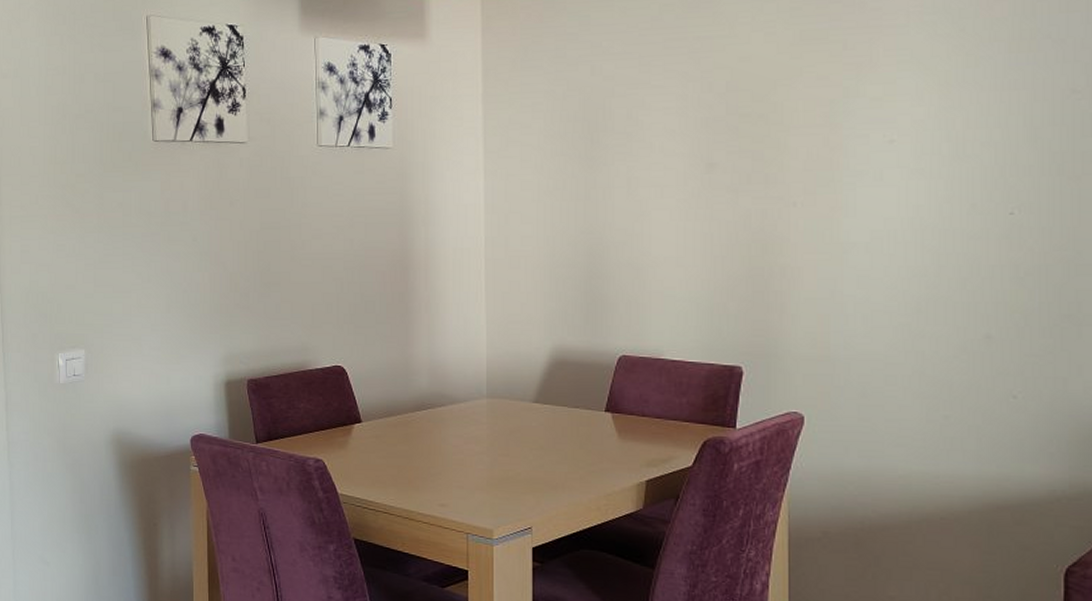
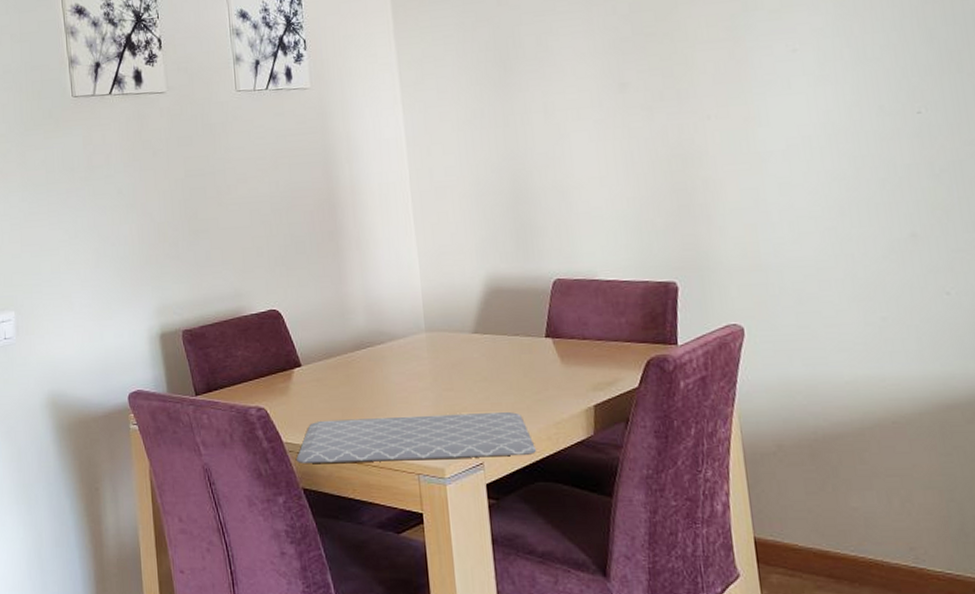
placemat: none [350,475,586,524] -> present [297,412,537,465]

